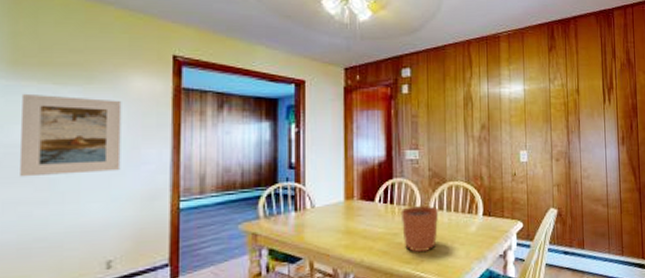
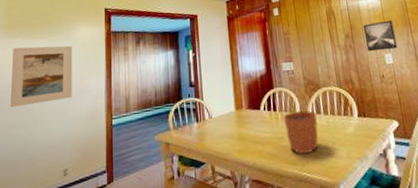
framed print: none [501,114,534,147] -> present [363,20,398,52]

